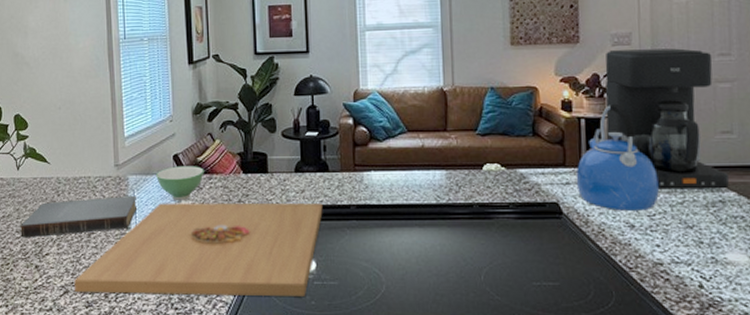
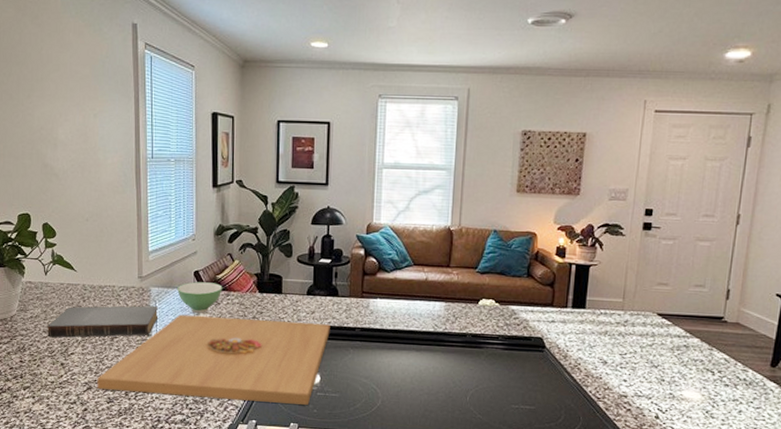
kettle: present [576,104,660,211] -> none [560,254,635,350]
coffee maker: present [605,48,729,190] -> none [592,204,698,336]

